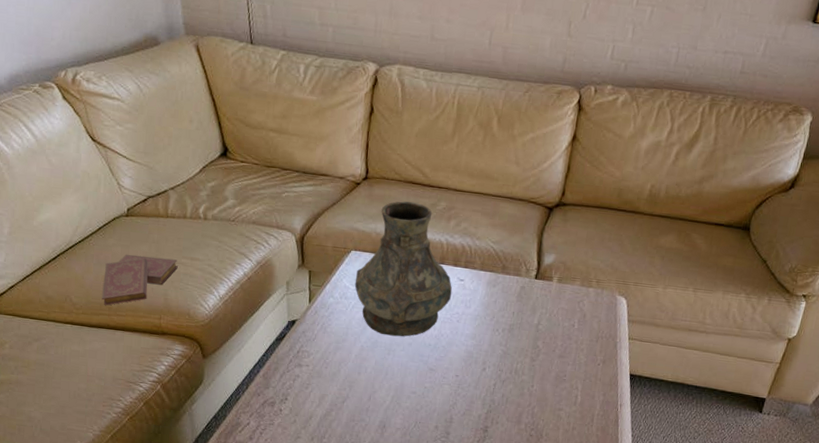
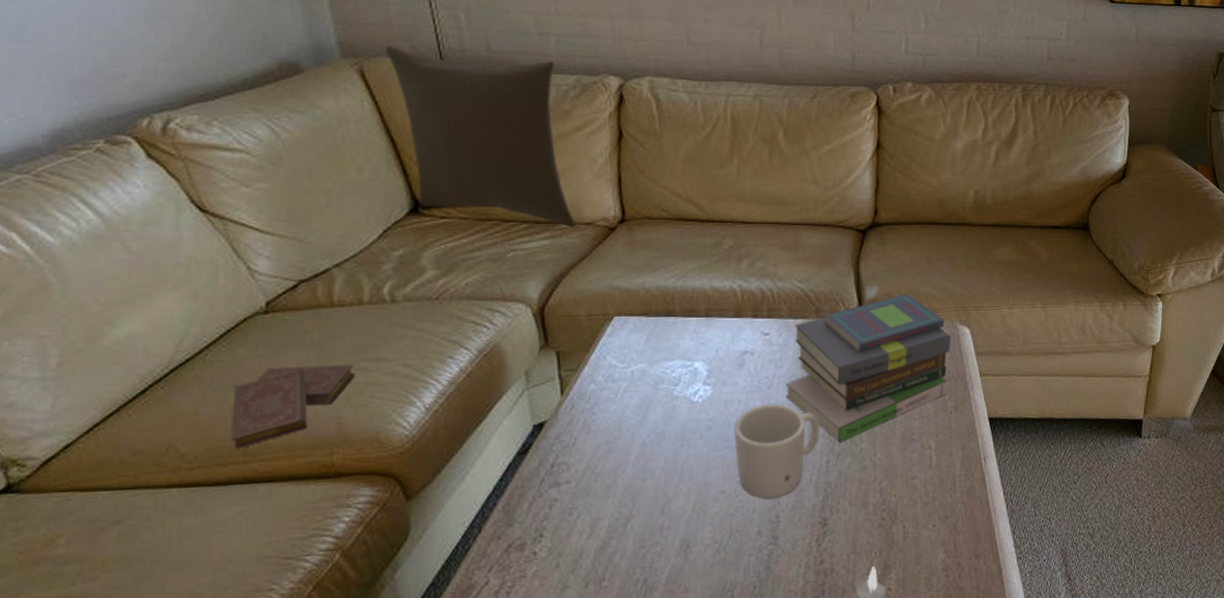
pillow: none [213,27,333,180] -> present [384,45,577,229]
vase: present [354,201,453,337] -> none [623,244,756,422]
mug: none [426,333,493,405] -> present [734,403,820,499]
books: none [470,263,610,372] -> present [785,293,952,443]

